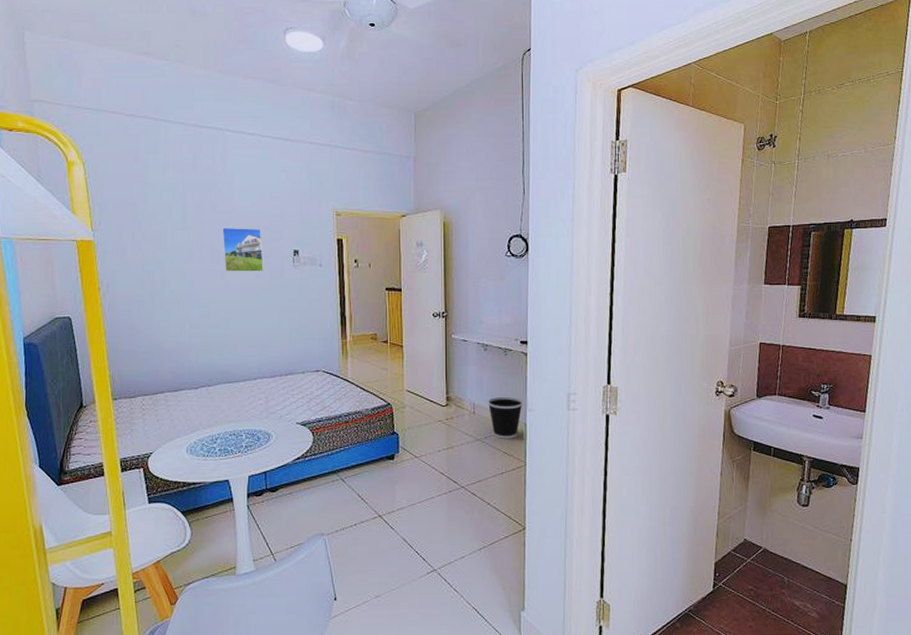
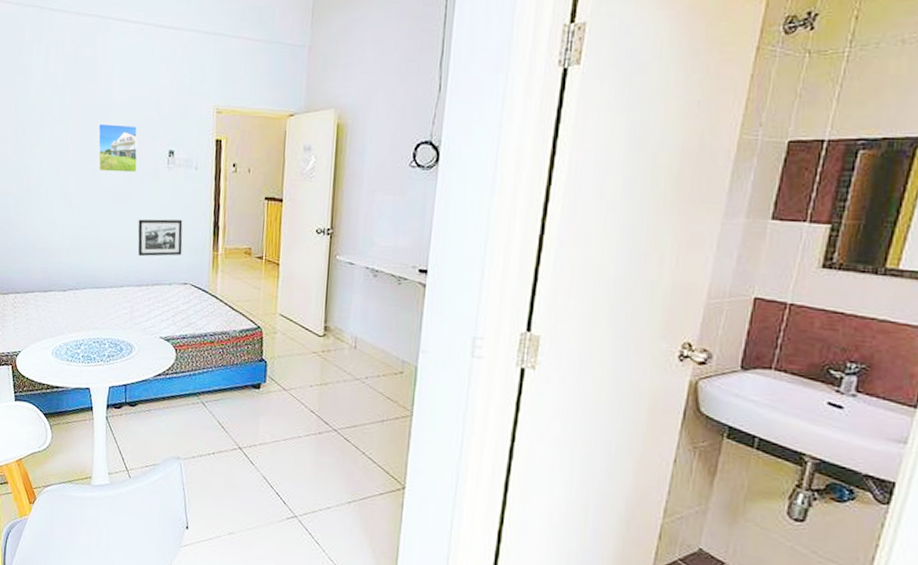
picture frame: none [268,312,312,349] -> present [137,219,183,257]
wastebasket: present [487,396,523,439] -> none [371,332,416,383]

